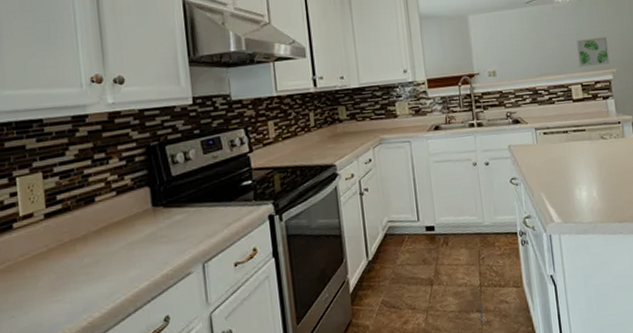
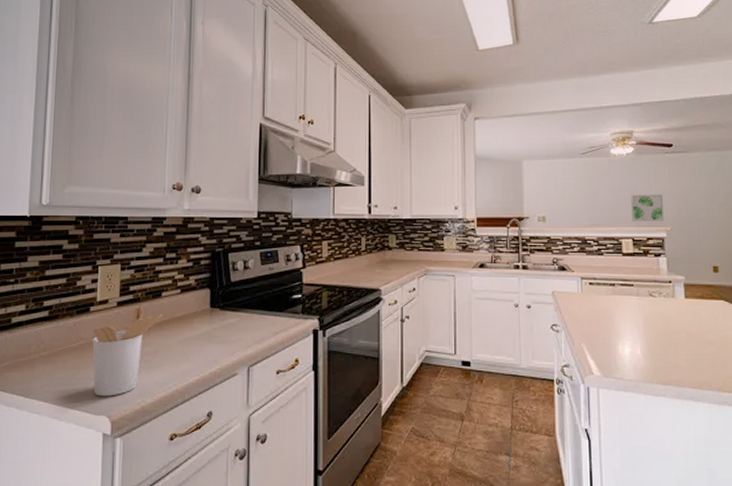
utensil holder: none [20,215,100,319] -> present [92,306,163,397]

